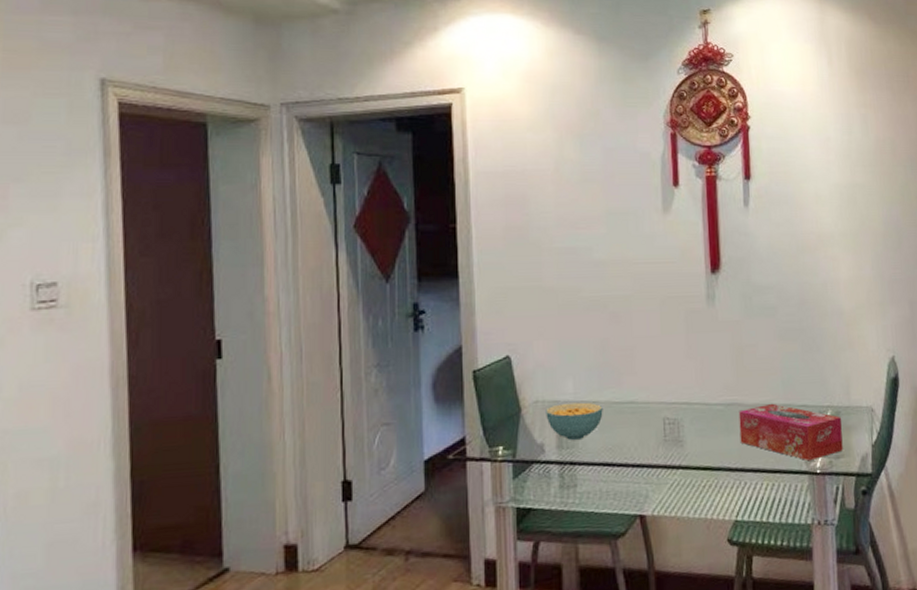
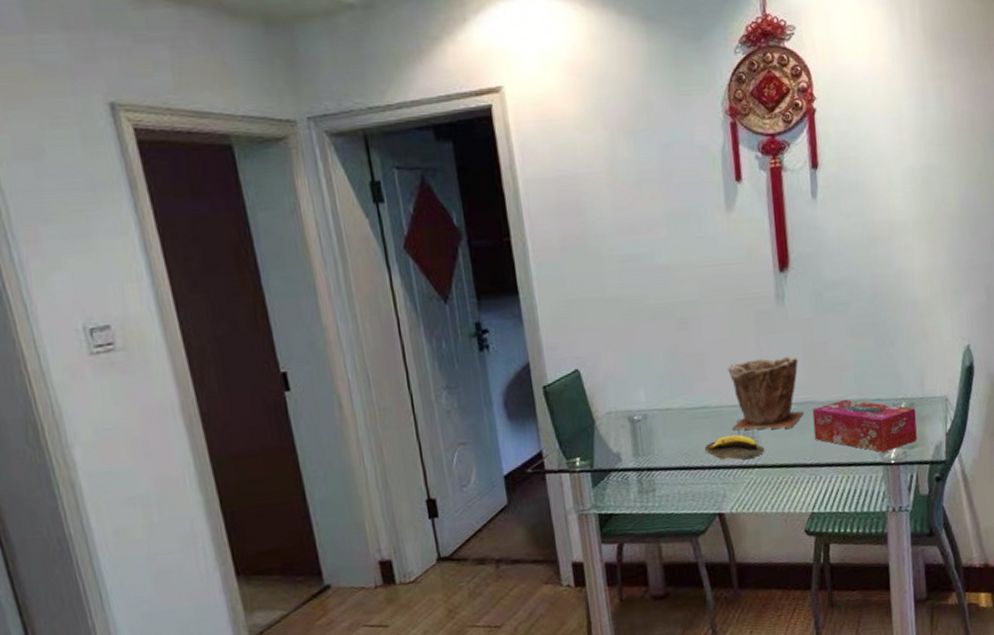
cereal bowl: present [546,402,603,440] -> none [619,410,677,448]
banana: none [629,433,690,460] -> present [704,435,765,460]
plant pot: none [657,355,731,430] -> present [728,355,804,430]

